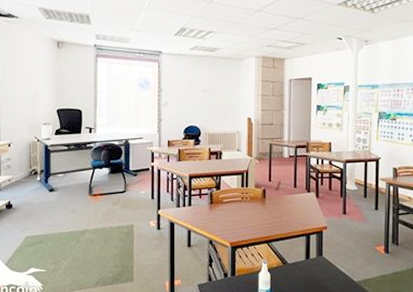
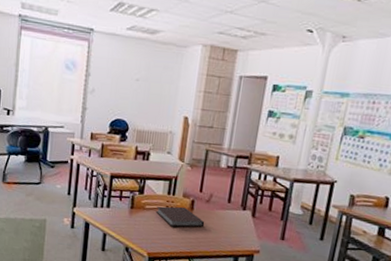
notebook: none [233,196,277,216] -> present [155,206,205,228]

